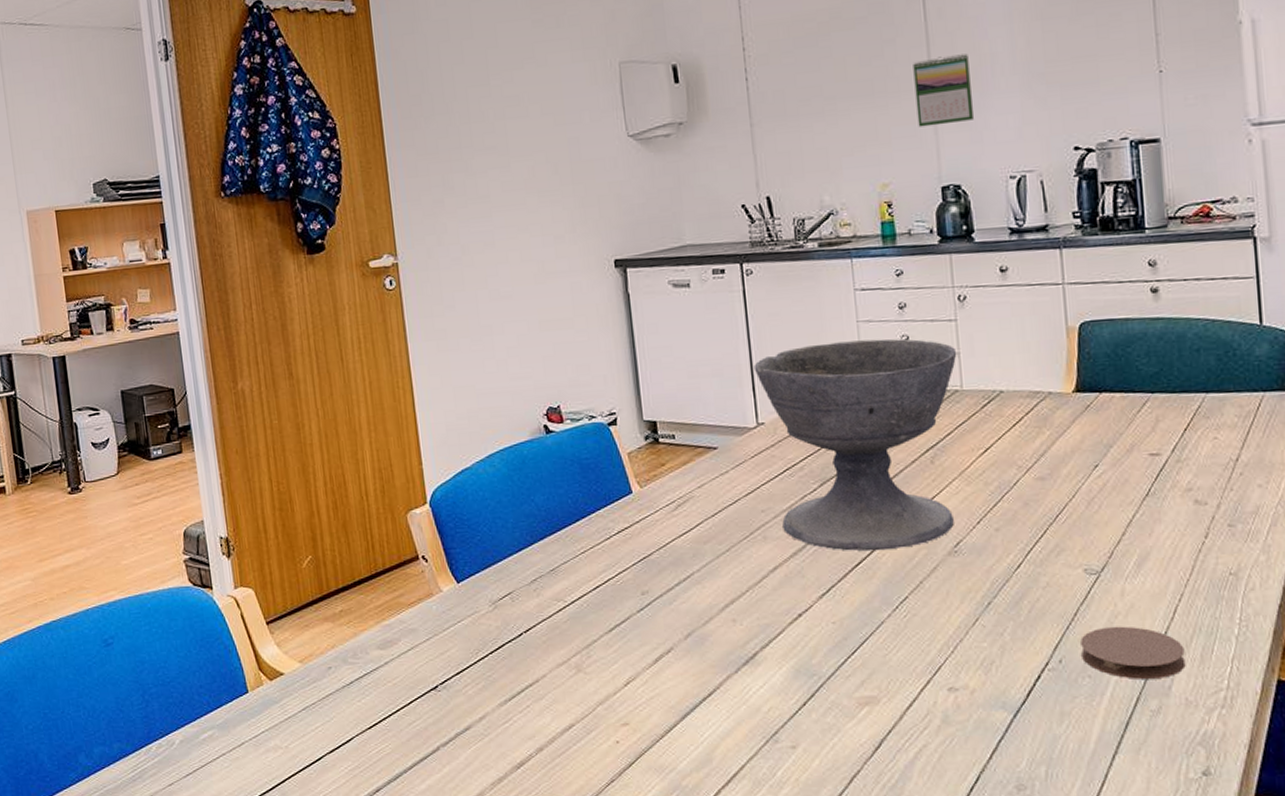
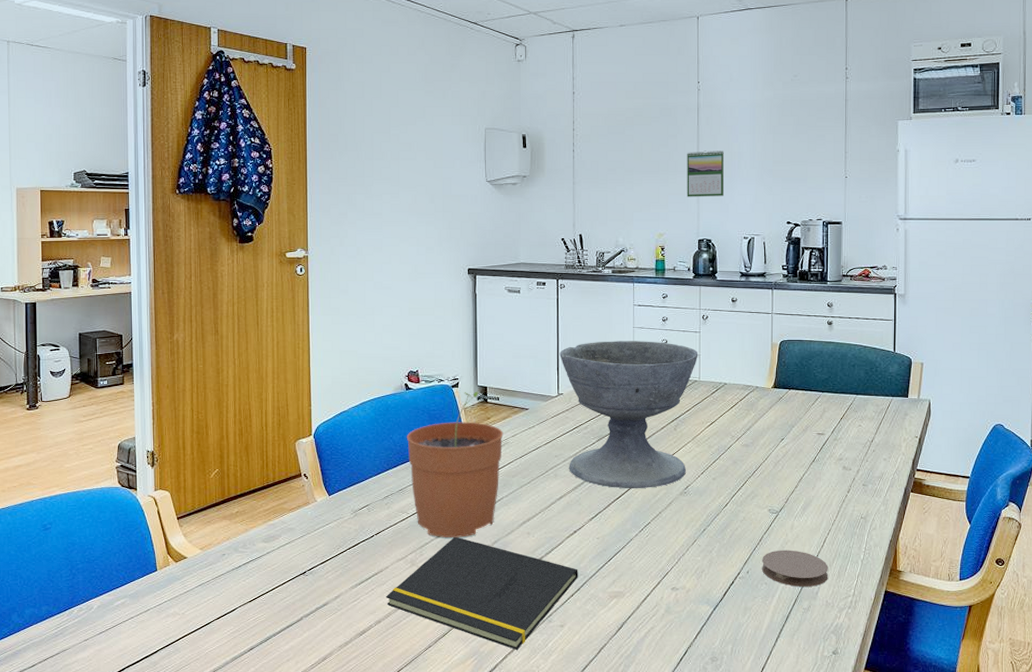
notepad: none [546,629,811,782] -> present [385,536,578,650]
plant pot: none [552,428,686,632] -> present [406,391,504,537]

